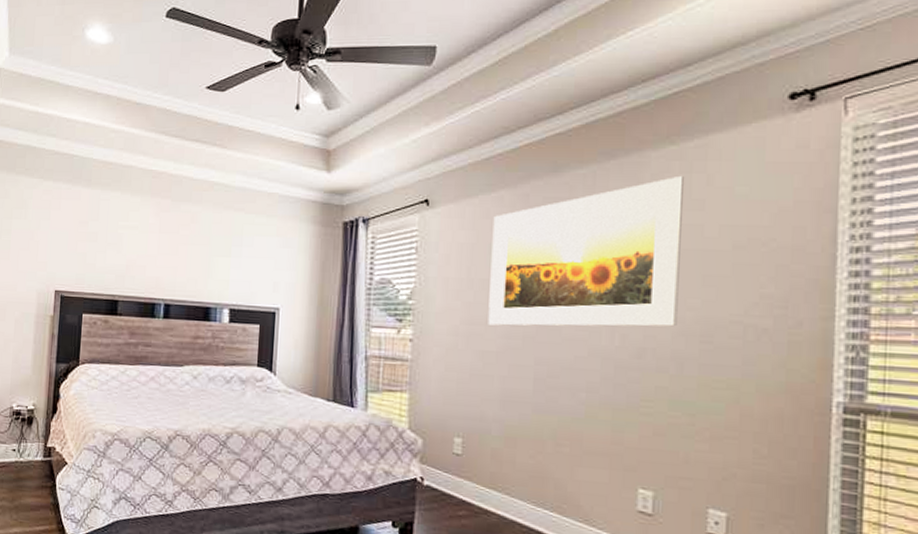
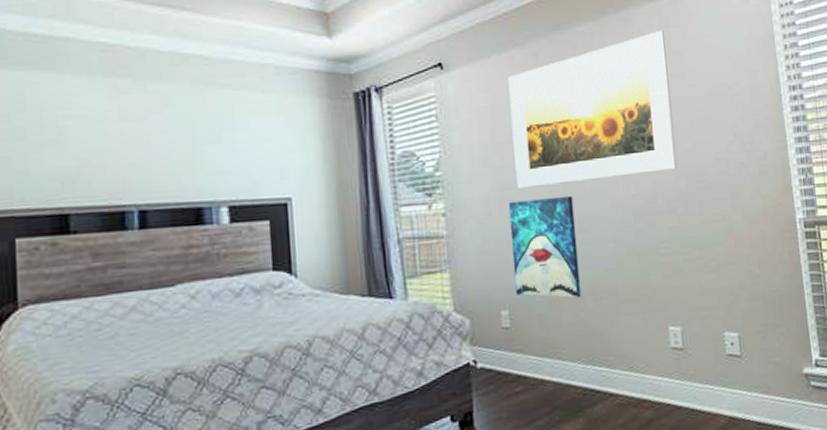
wall art: none [471,336,547,441] -> present [508,195,582,299]

